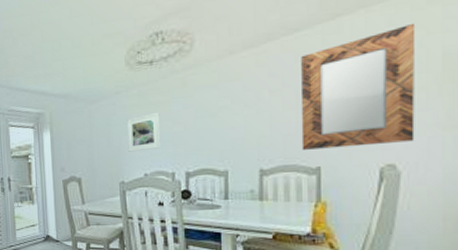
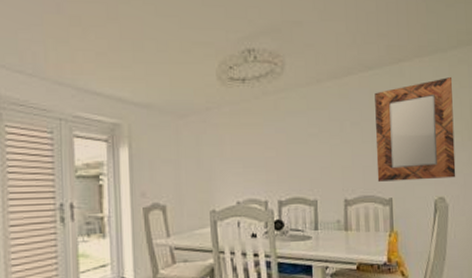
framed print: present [127,112,161,152] -> none [219,134,254,177]

